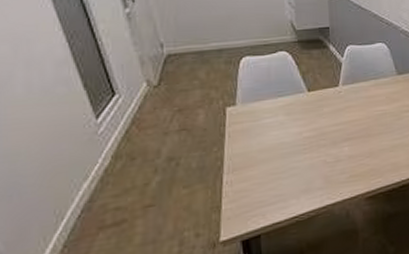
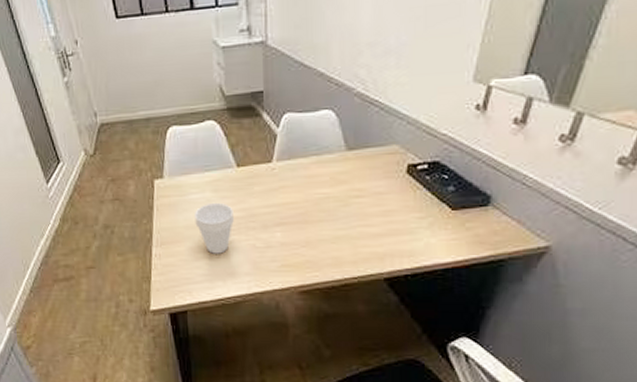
cup: none [268,124,306,174] -> present [195,202,234,254]

